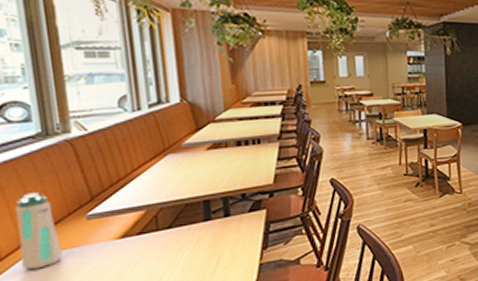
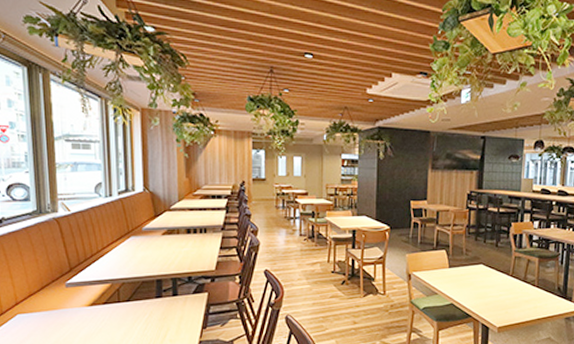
water bottle: present [16,192,63,270] -> none [15,261,46,325]

